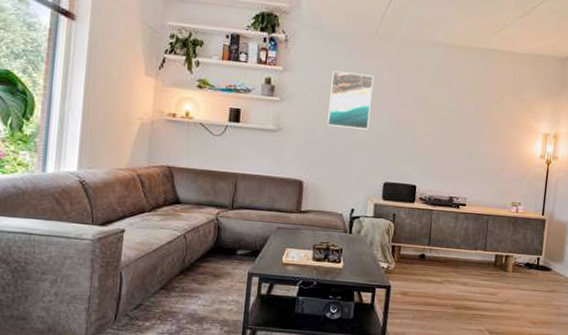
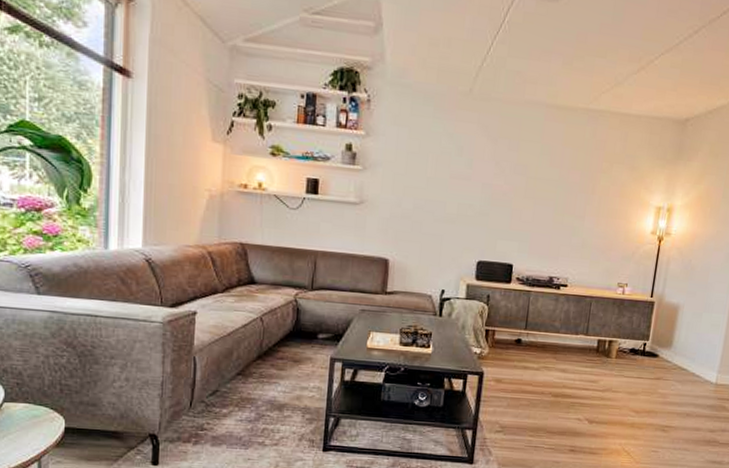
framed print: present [327,70,374,130] -> none [415,135,467,203]

